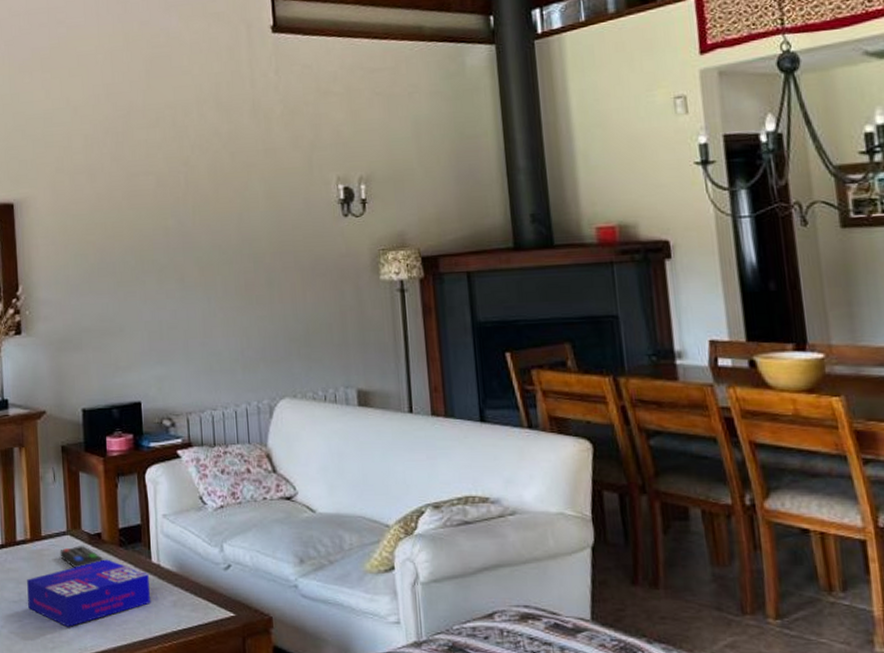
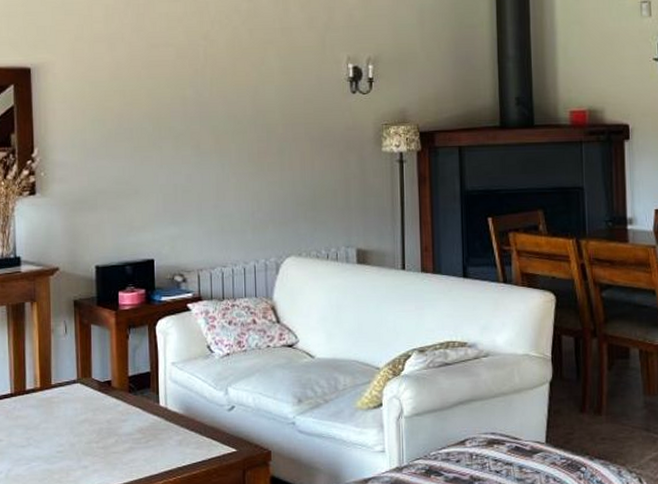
board game: present [27,559,150,627] -> none [36,404,157,468]
remote control: present [60,546,104,568] -> none [69,393,113,413]

